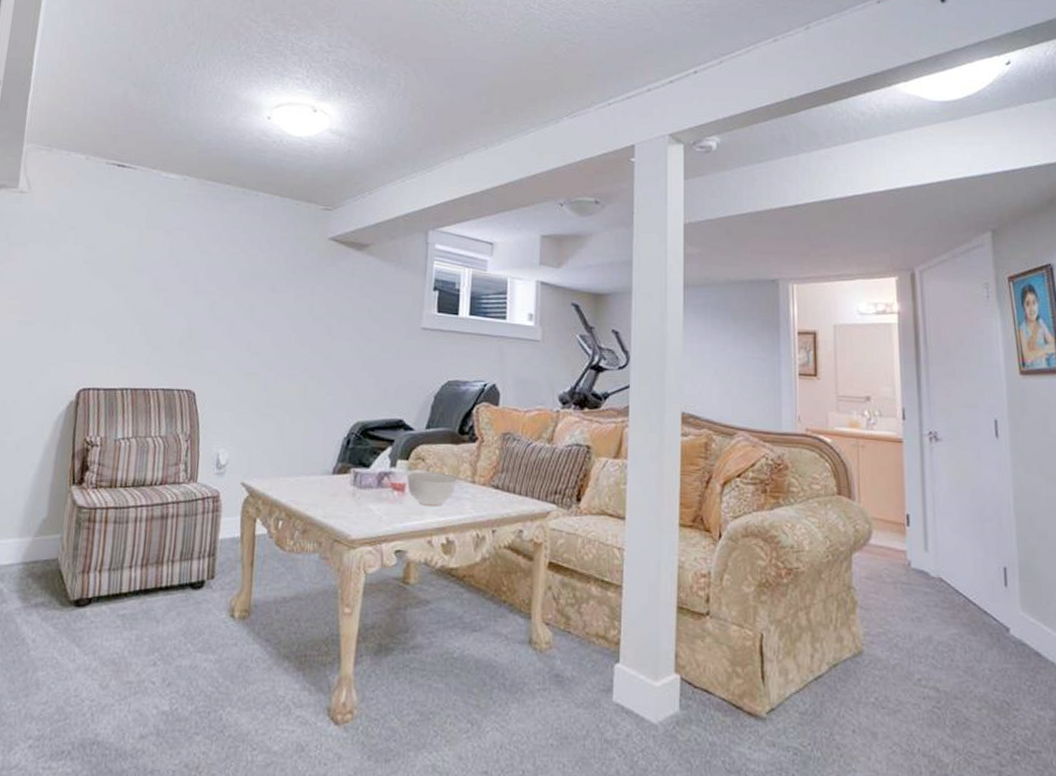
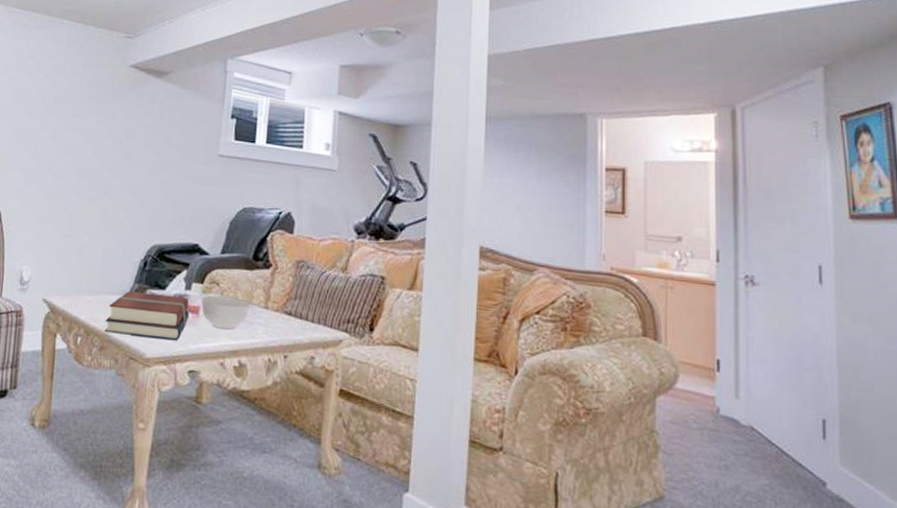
books: none [306,471,395,519] -> present [104,291,190,340]

